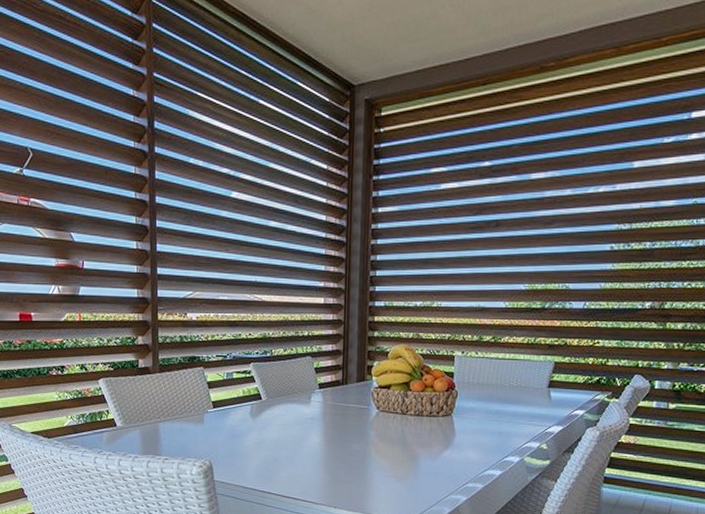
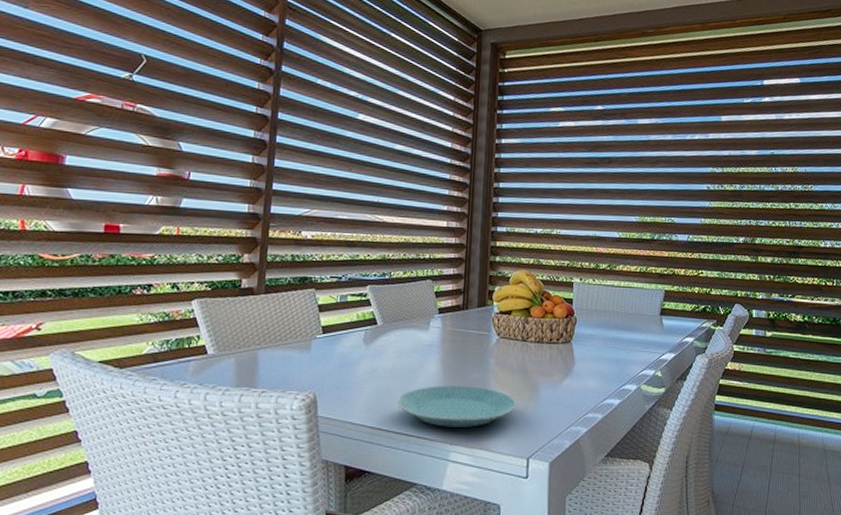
plate: none [283,454,397,494] -> present [397,385,517,427]

